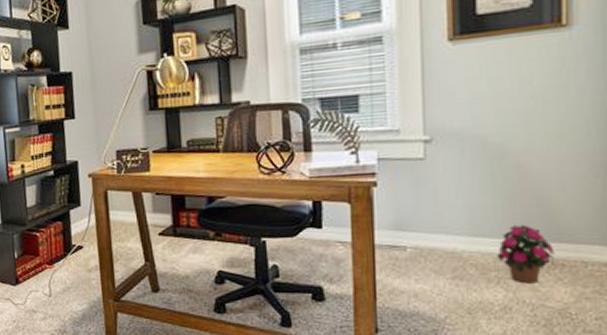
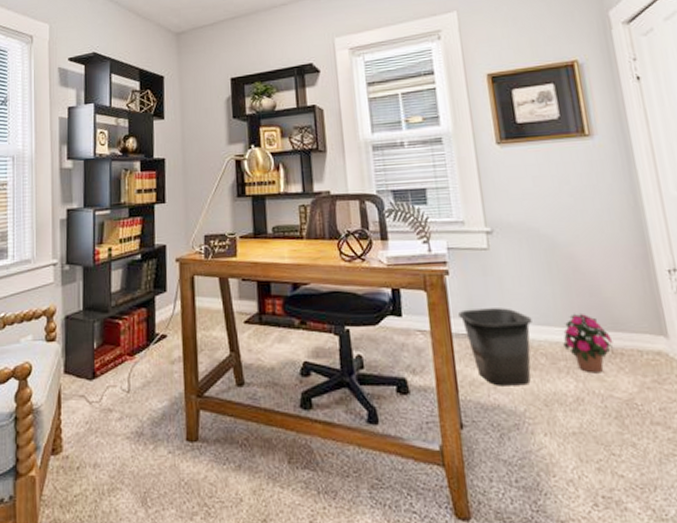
waste bin: none [384,219,465,295] -> present [458,308,532,386]

